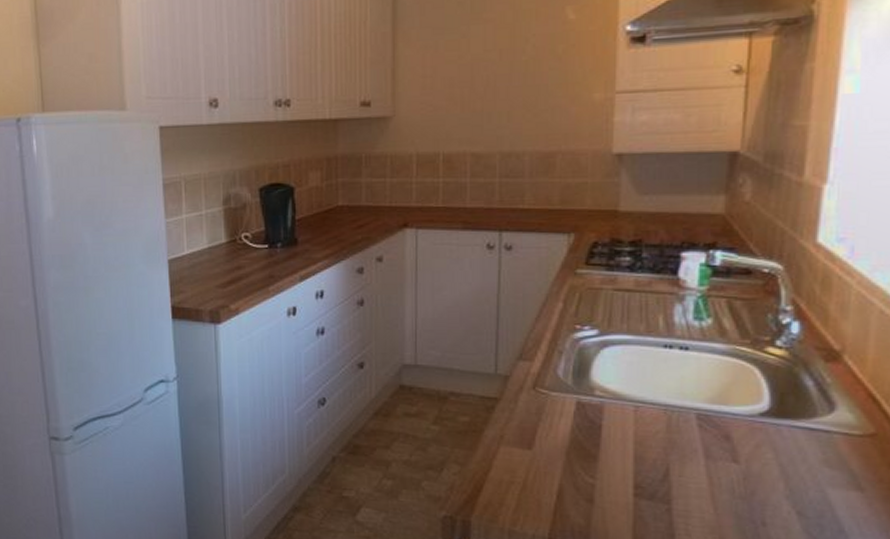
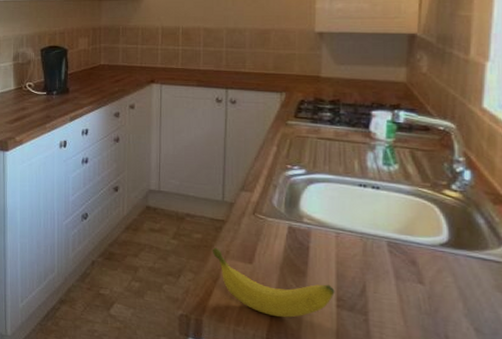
banana: none [482,432,632,512] -> present [212,247,335,318]

